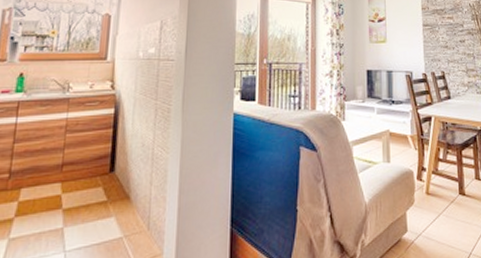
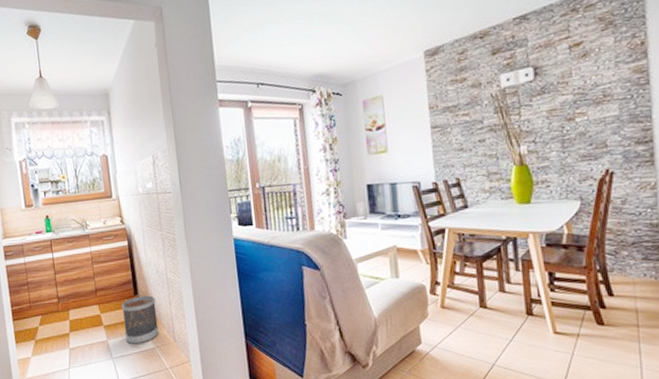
wastebasket: none [87,172,134,234] -> present [121,295,159,345]

